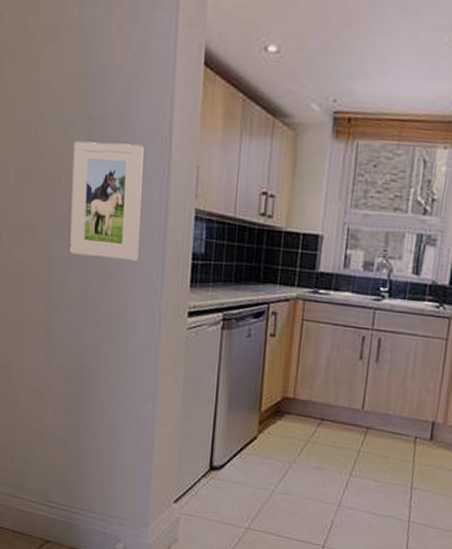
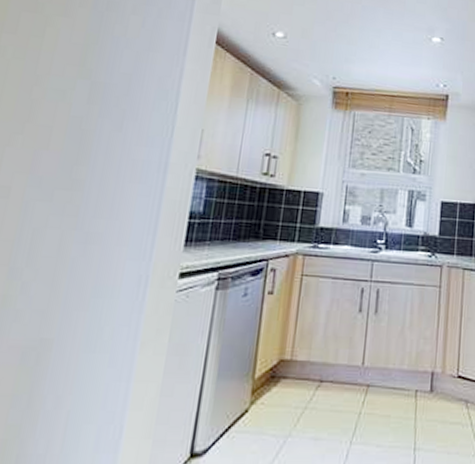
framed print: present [70,141,144,261] -> none [48,103,148,221]

